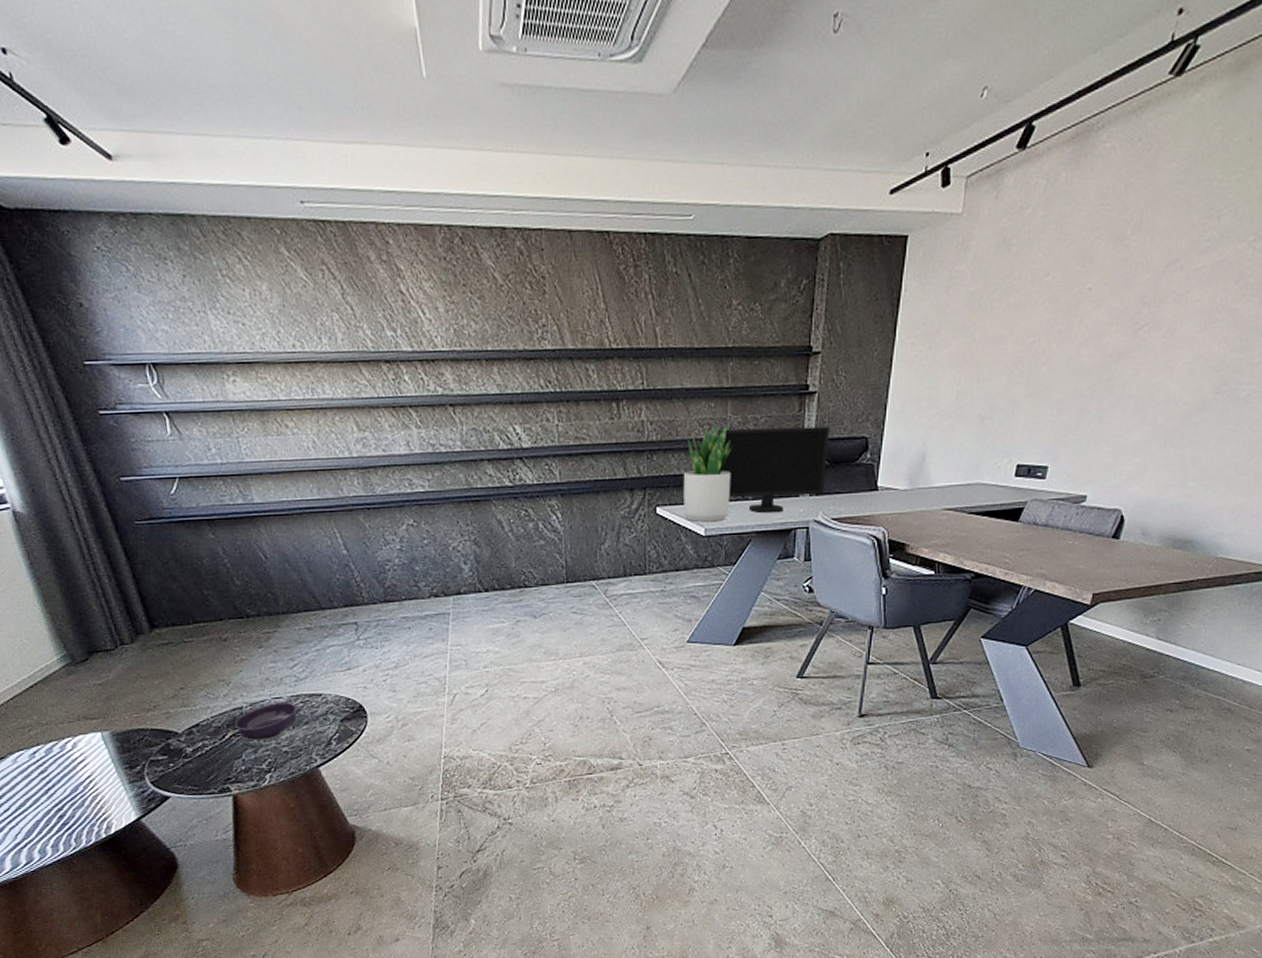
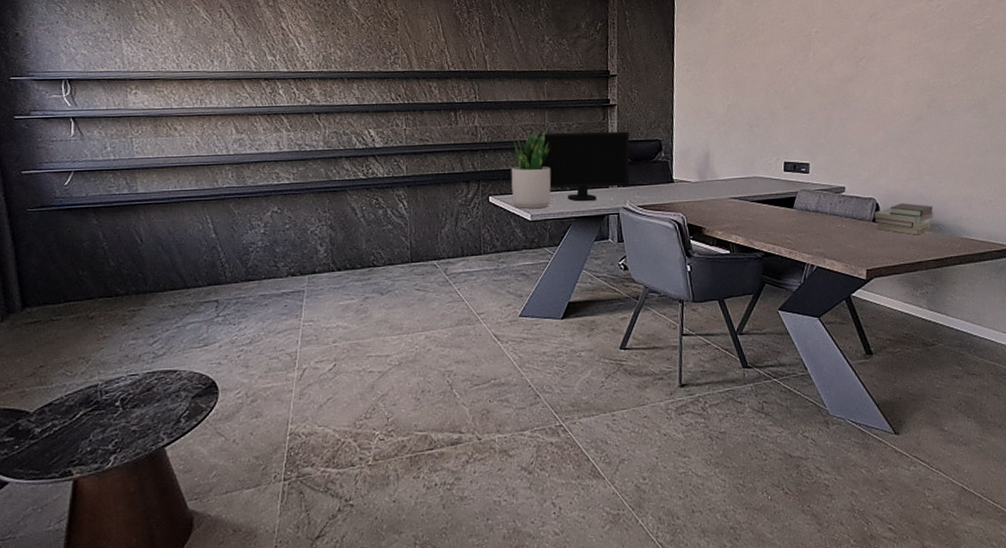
bowl: present [234,701,298,741] -> none [87,378,151,420]
books: none [1114,515,1190,554] -> present [874,203,934,235]

